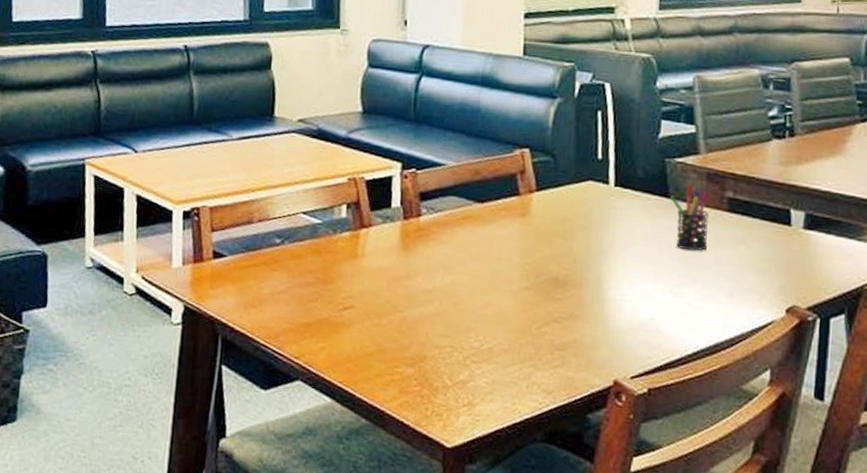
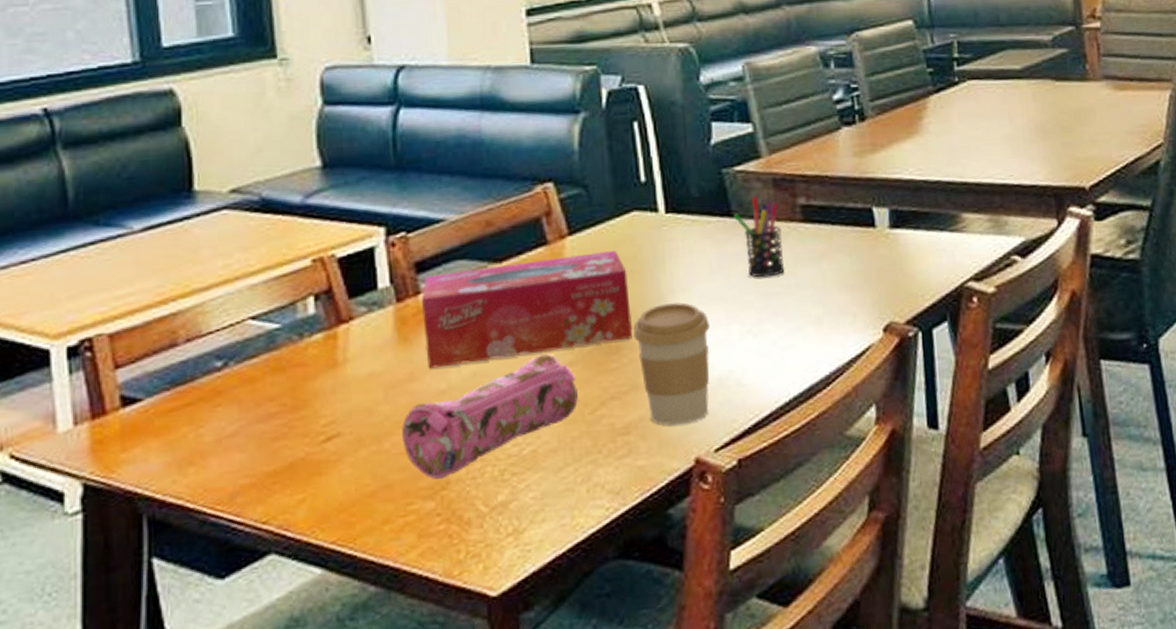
pencil case: none [396,277,529,355] -> present [402,354,578,480]
tissue box: none [420,204,578,279] -> present [422,251,632,369]
coffee cup: none [577,256,639,352] -> present [633,302,710,426]

